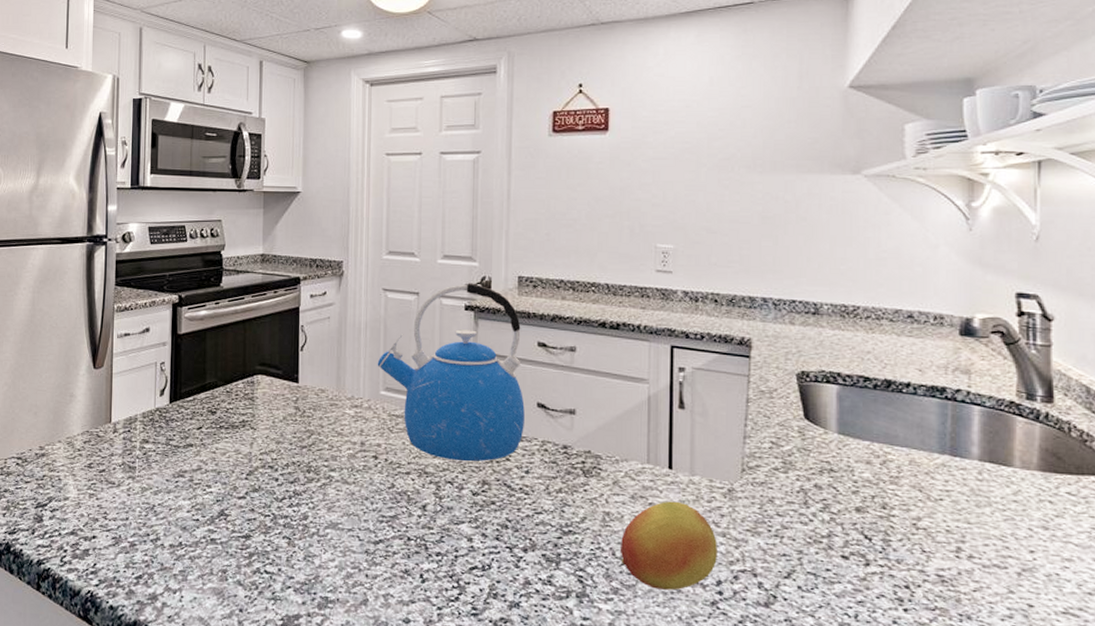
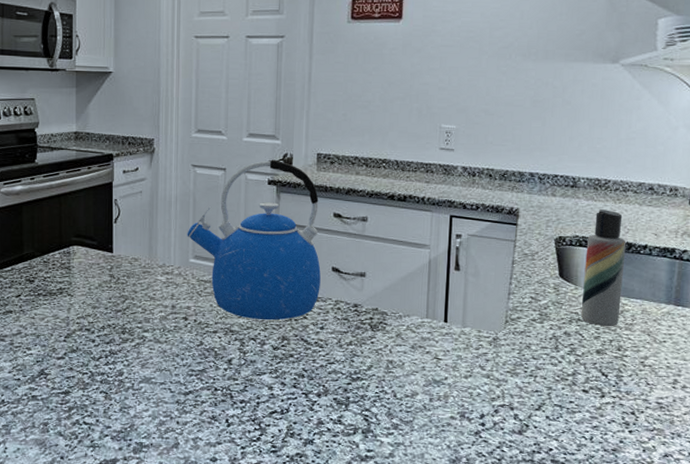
fruit: present [619,501,718,591] -> none [400,349,483,424]
lotion bottle: none [833,340,884,480] -> present [580,209,627,327]

